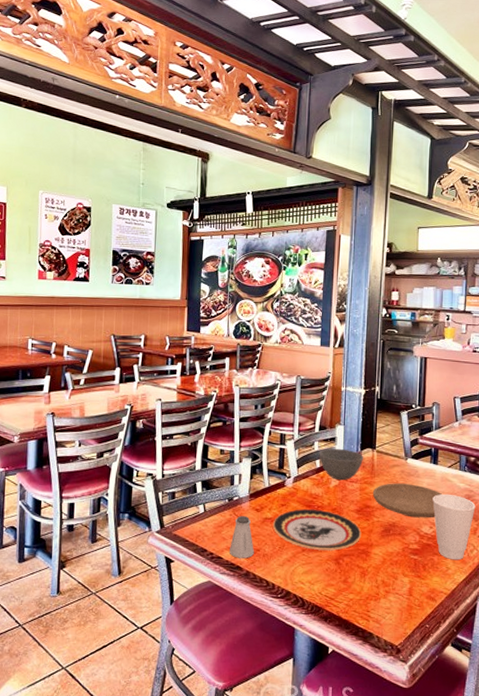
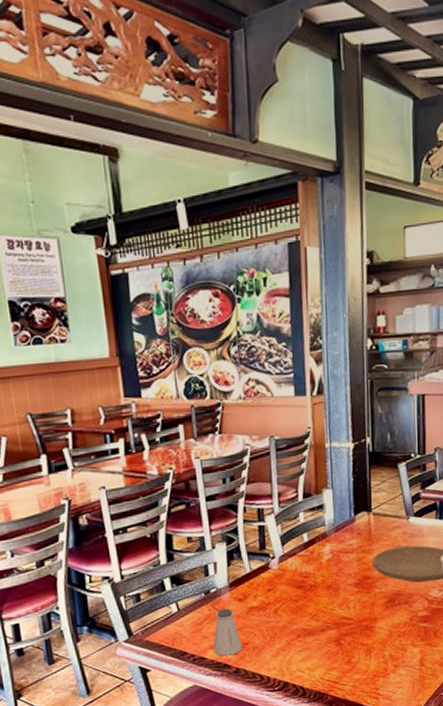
plate: present [272,508,362,551] -> none [260,589,363,634]
bowl: present [319,448,364,481] -> none [305,516,359,553]

